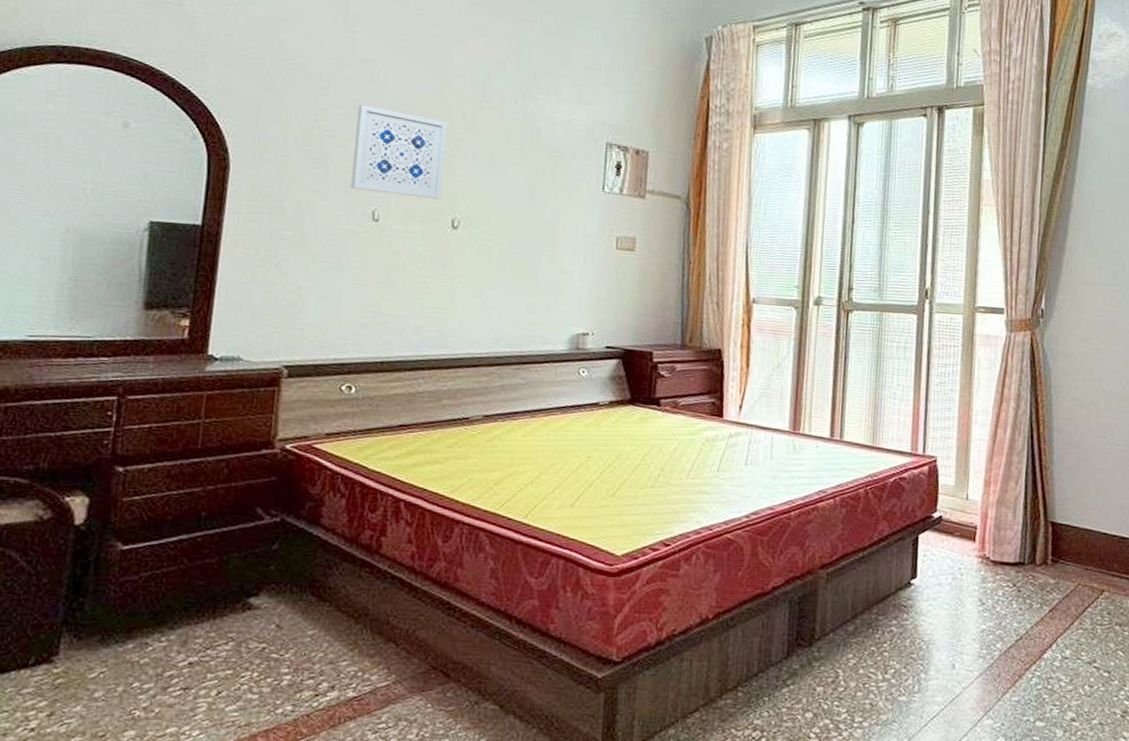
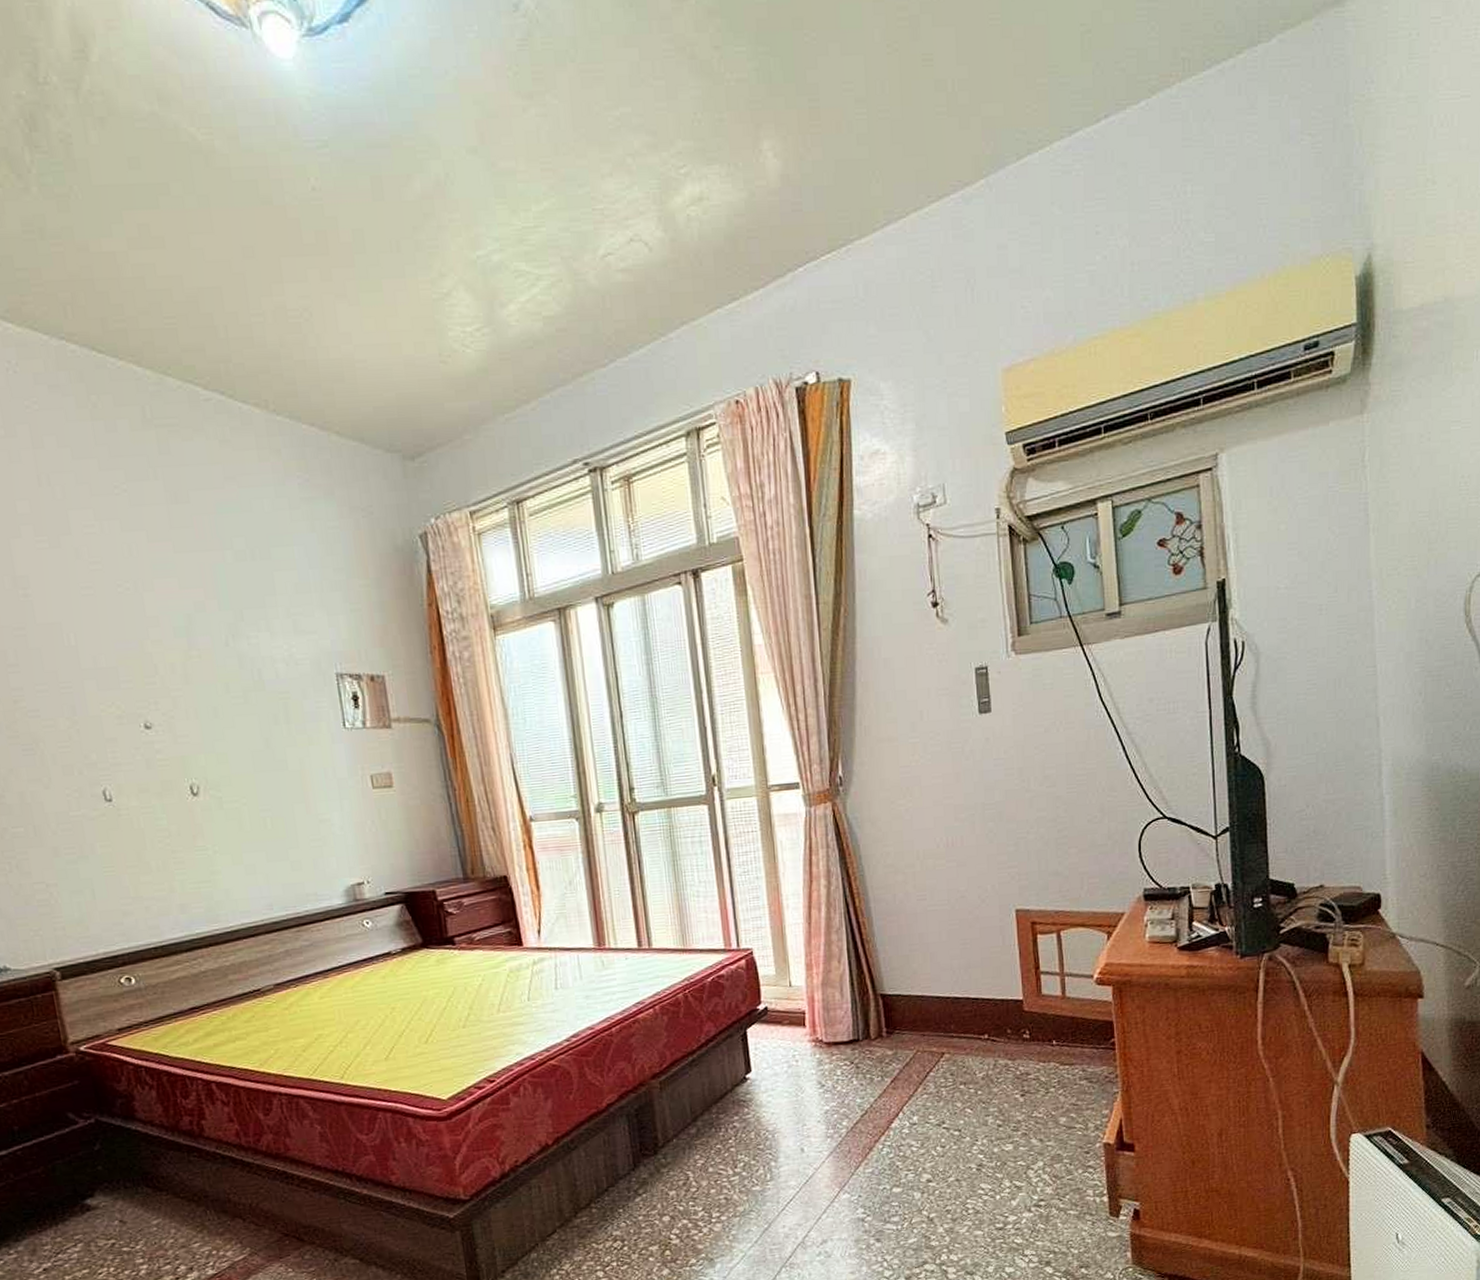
wall art: present [351,104,448,200] -> none [55,675,173,771]

